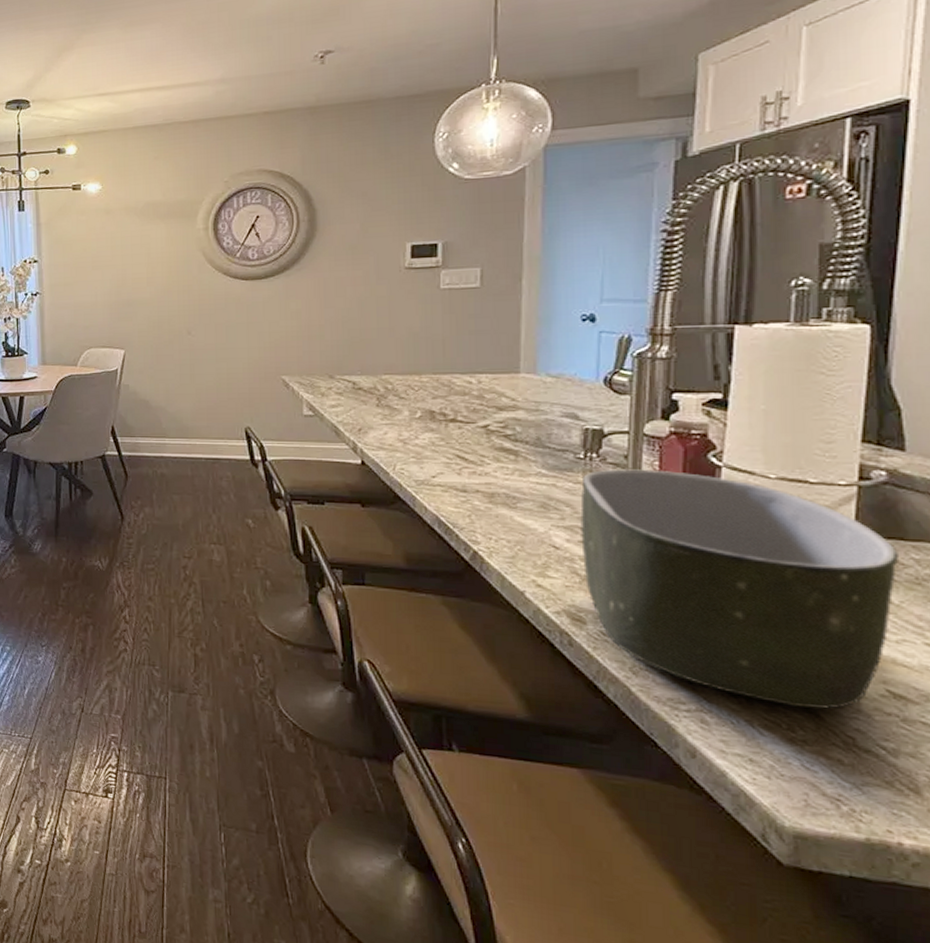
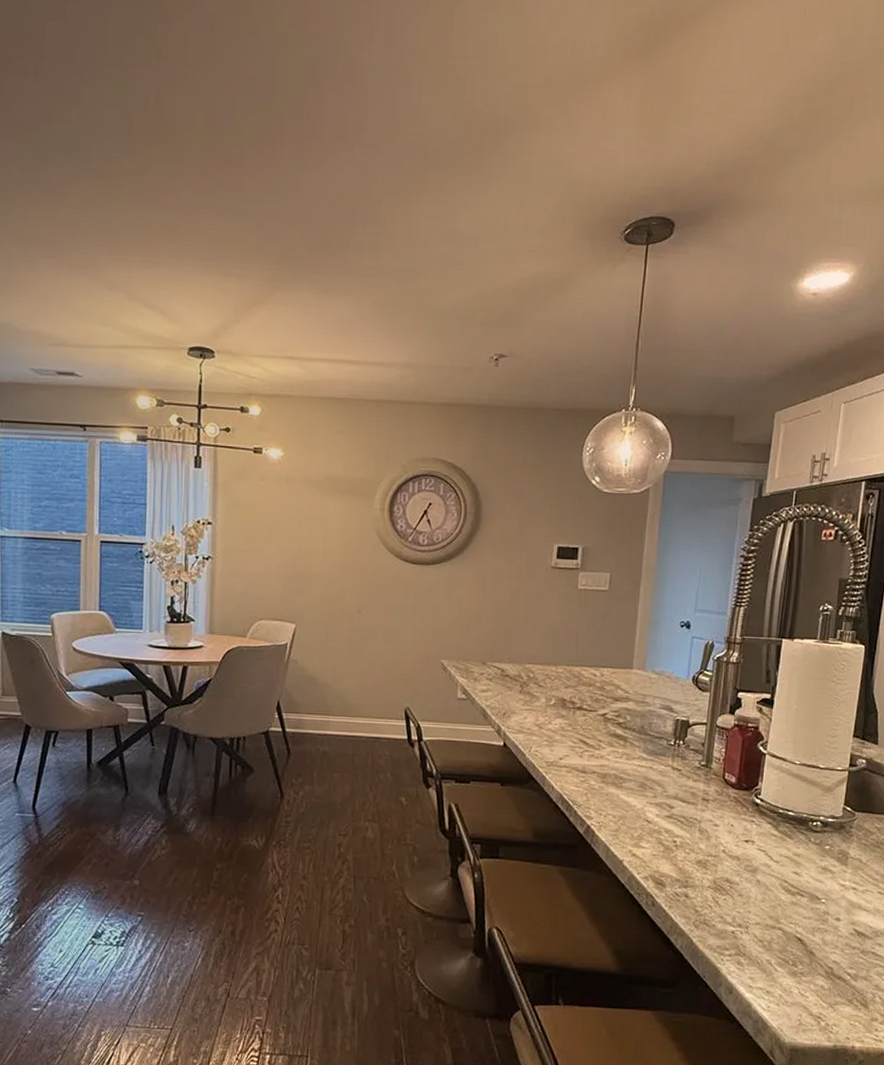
bowl: present [580,469,900,709] -> none [667,754,869,947]

